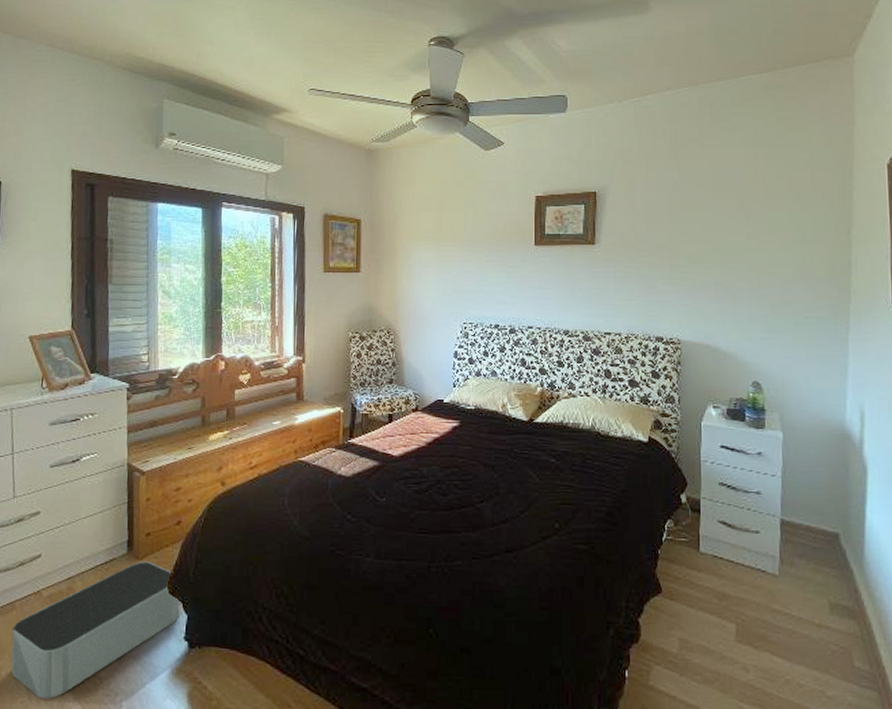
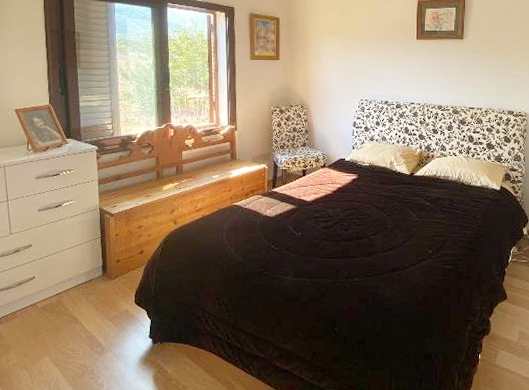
storage bin: present [11,561,180,699] -> none [15,280,145,382]

